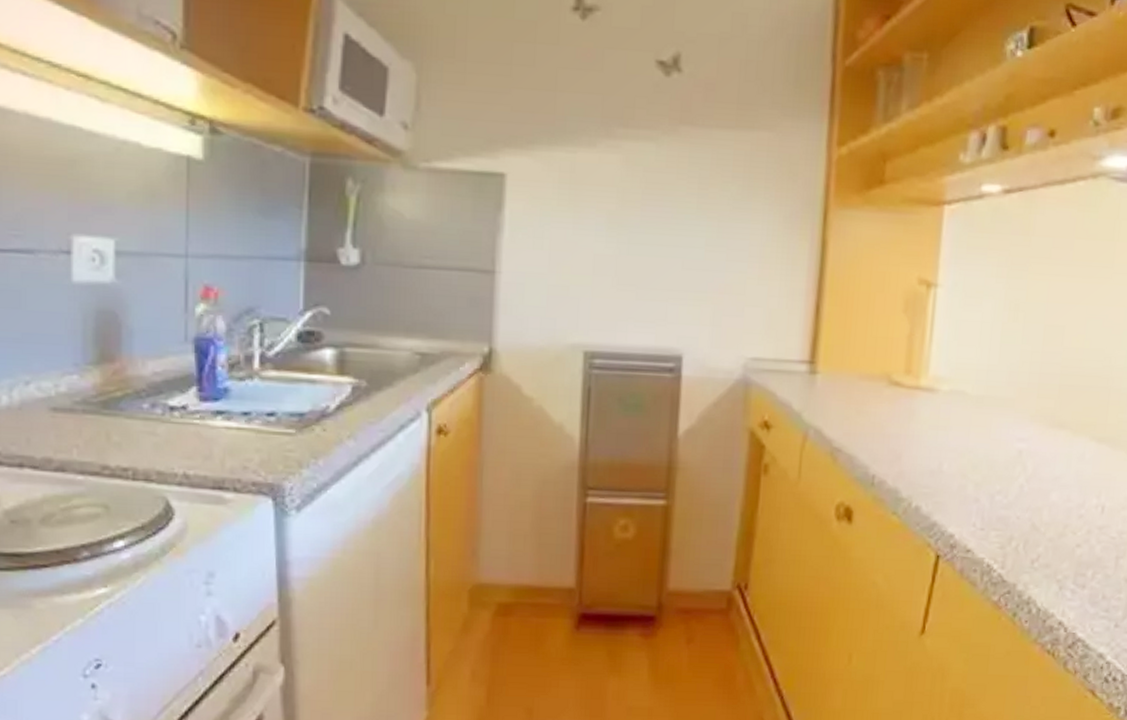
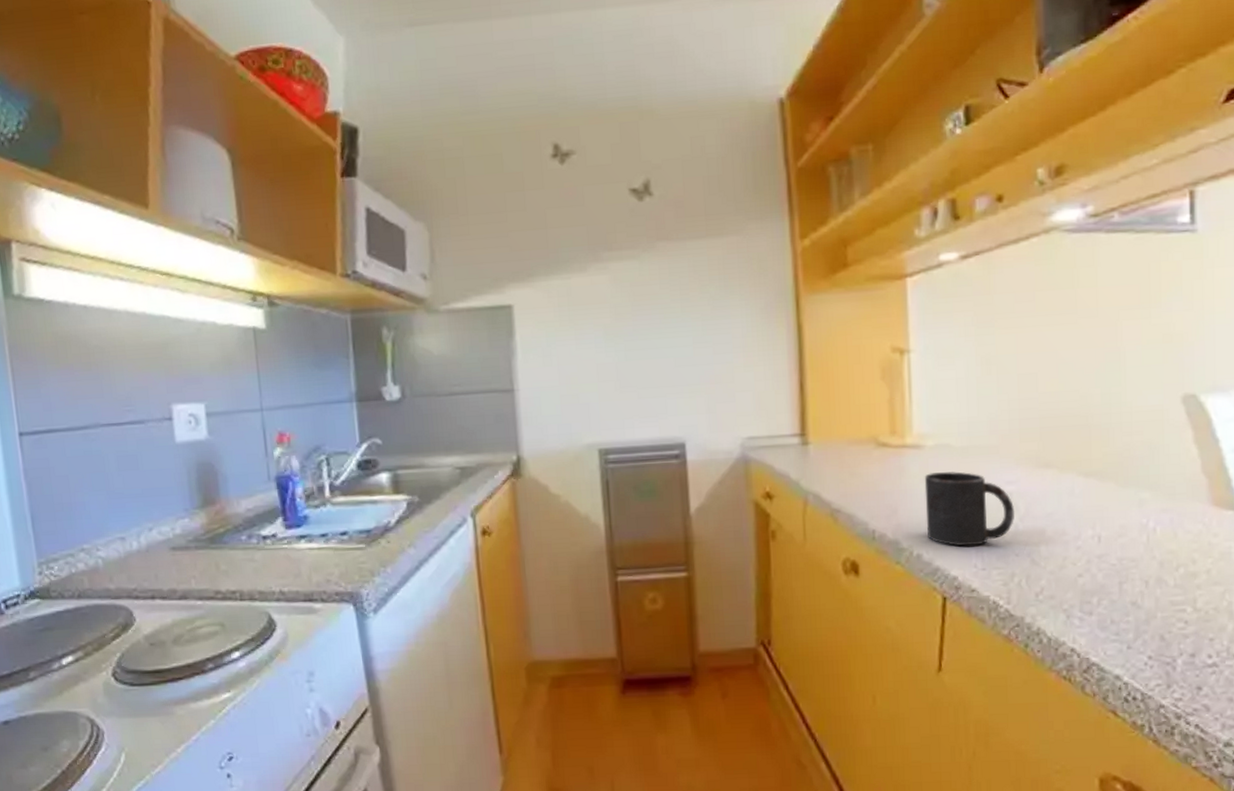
mug: none [929,420,1022,503] -> present [924,471,1014,546]

